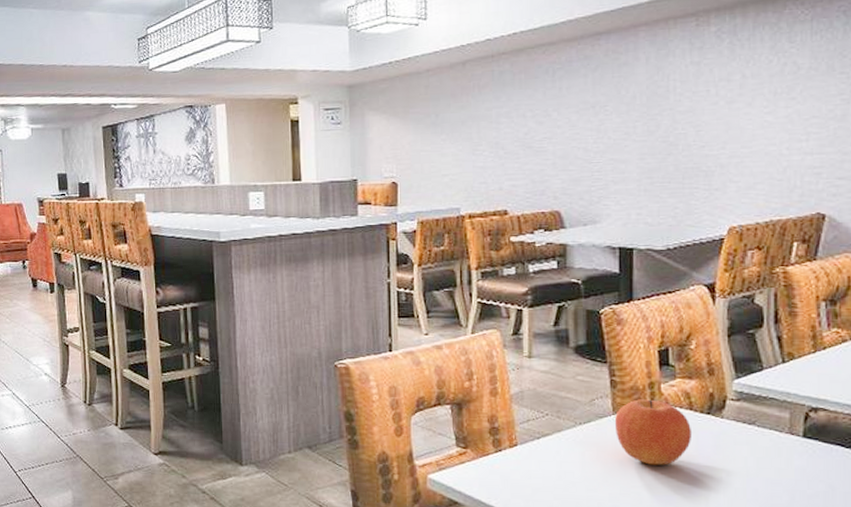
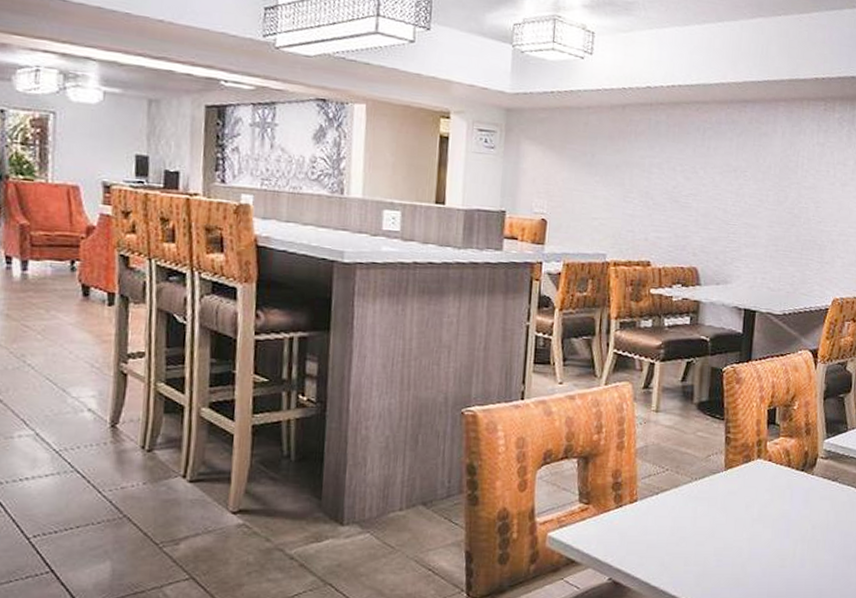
fruit: present [615,399,693,465] -> none [725,456,789,520]

